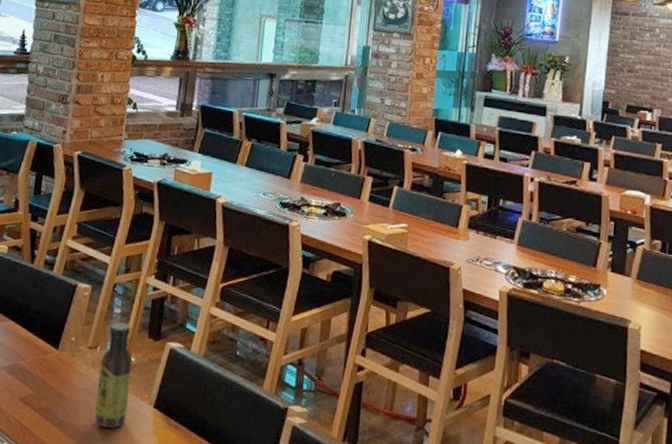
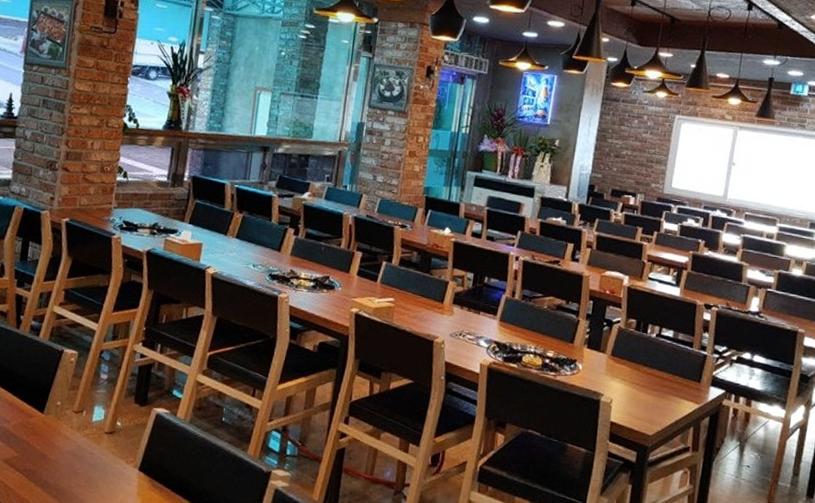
sauce bottle: present [94,322,133,428] -> none [79,388,118,490]

